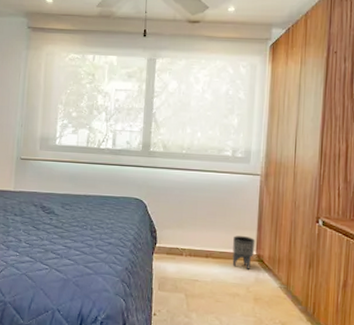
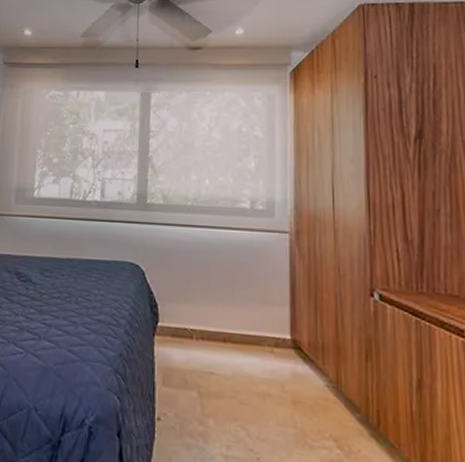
planter: present [232,236,256,271] -> none [259,313,289,361]

